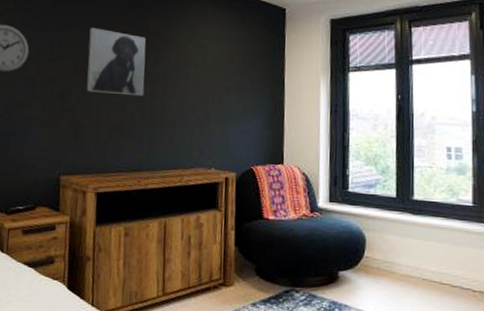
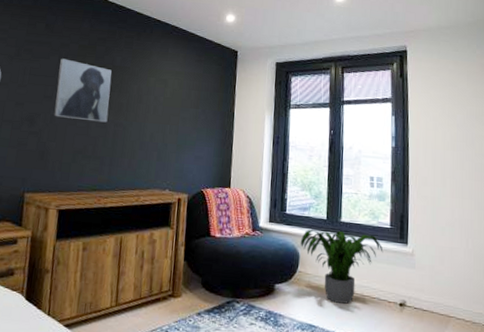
potted plant: none [366,210,465,293] -> present [300,230,383,304]

